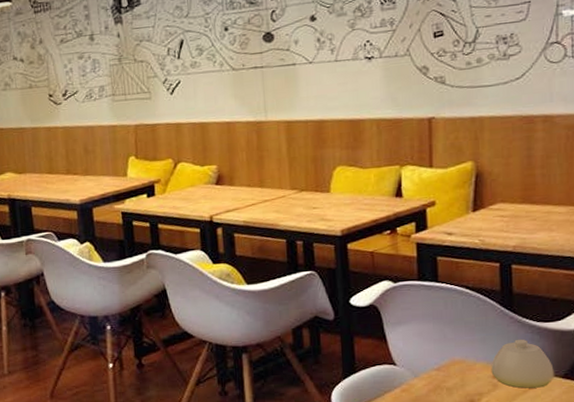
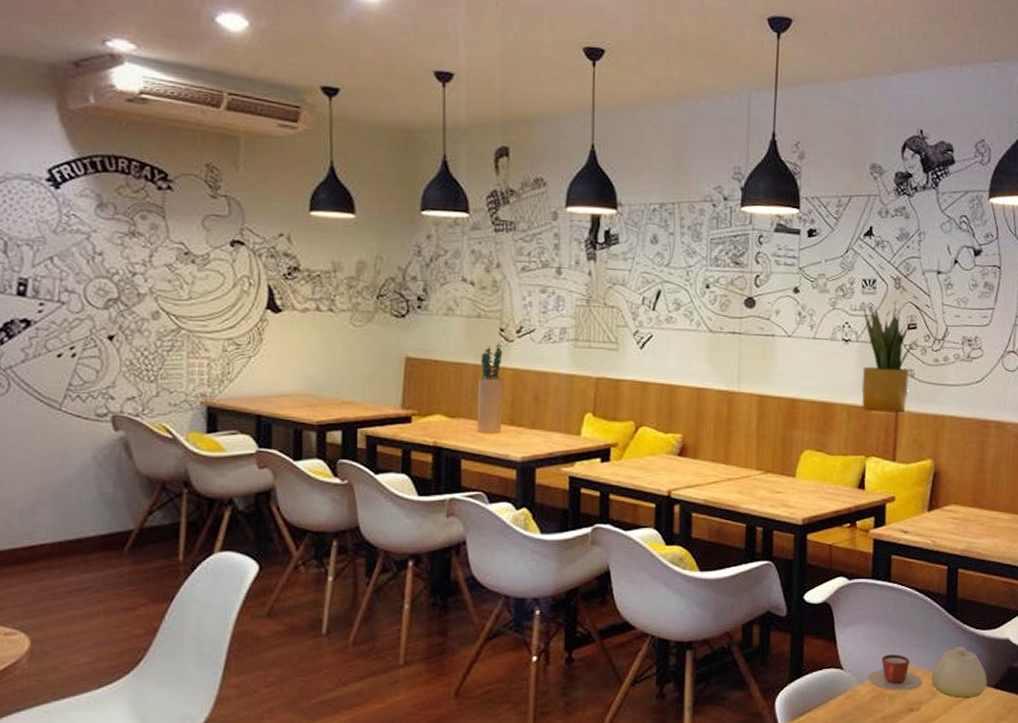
vase: none [36,106,61,184] -> present [476,342,504,434]
planter: none [383,14,447,123] -> present [861,303,919,413]
teacup: none [422,349,482,384] -> present [867,654,923,691]

